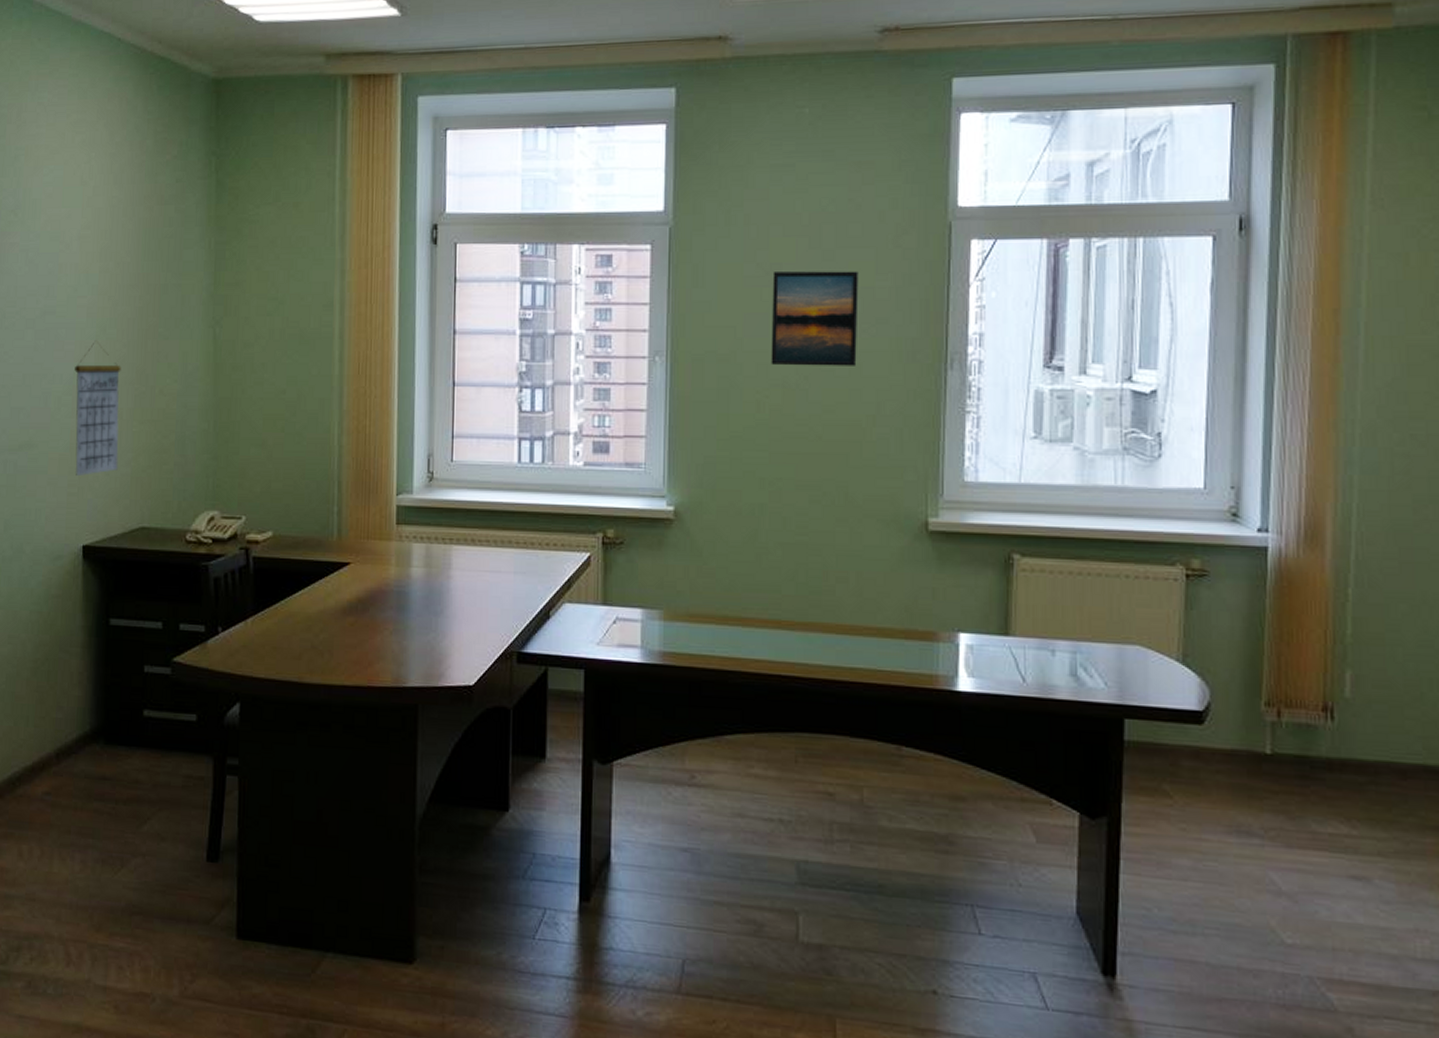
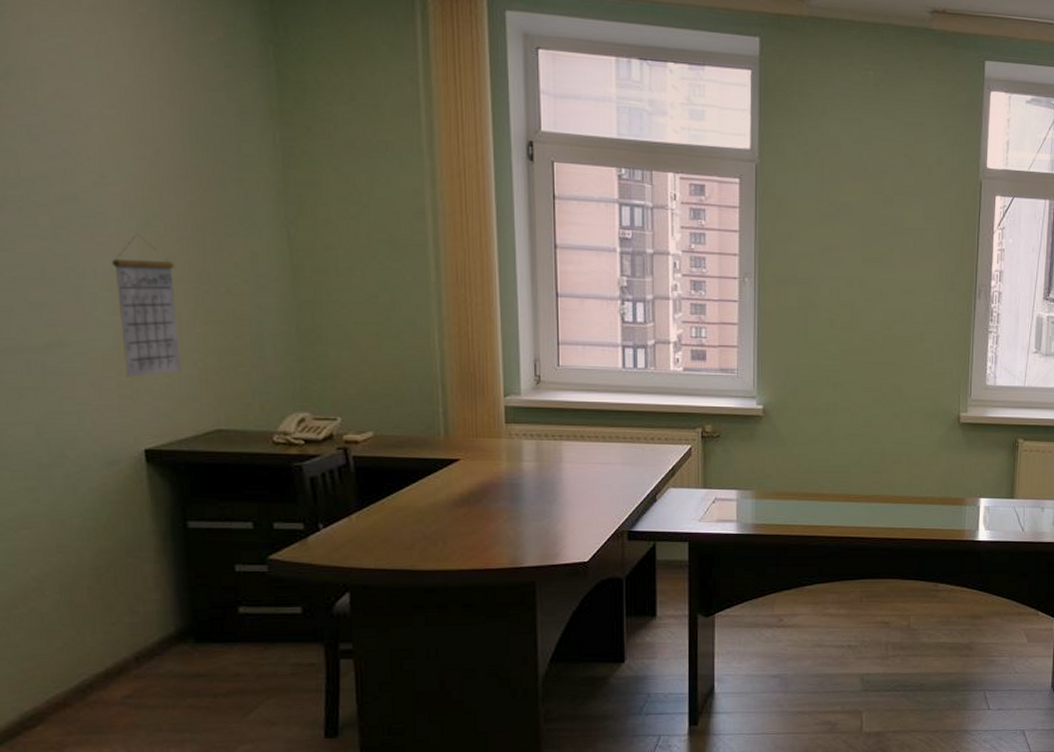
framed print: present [771,271,859,366] -> none [842,211,911,293]

